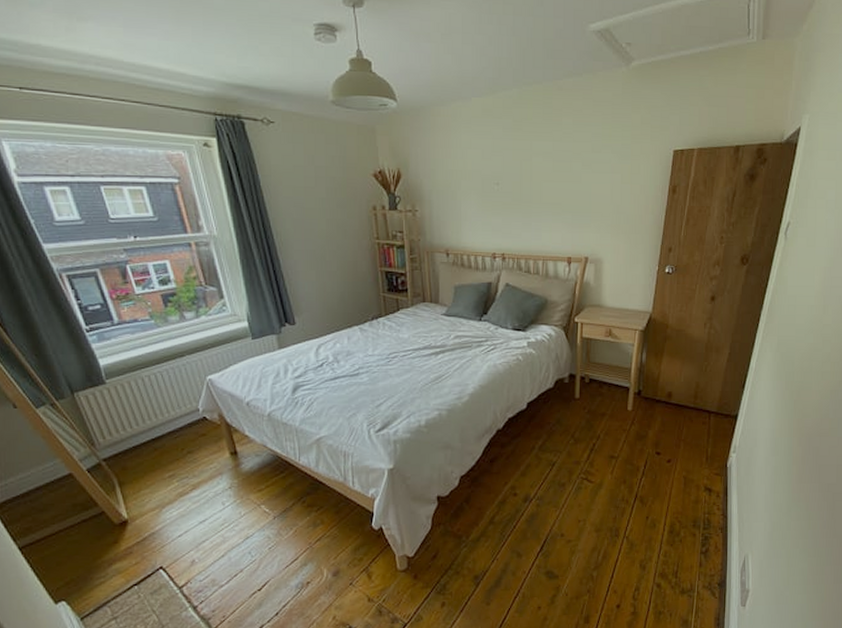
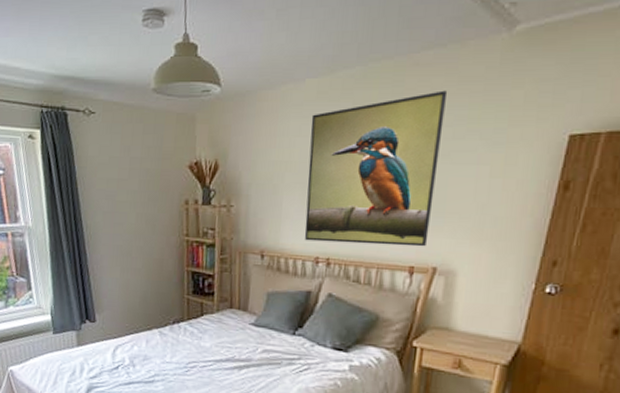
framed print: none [479,112,586,241] -> present [304,90,448,247]

